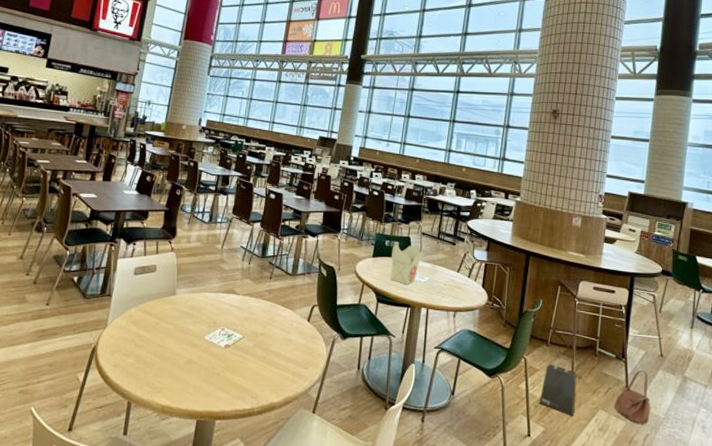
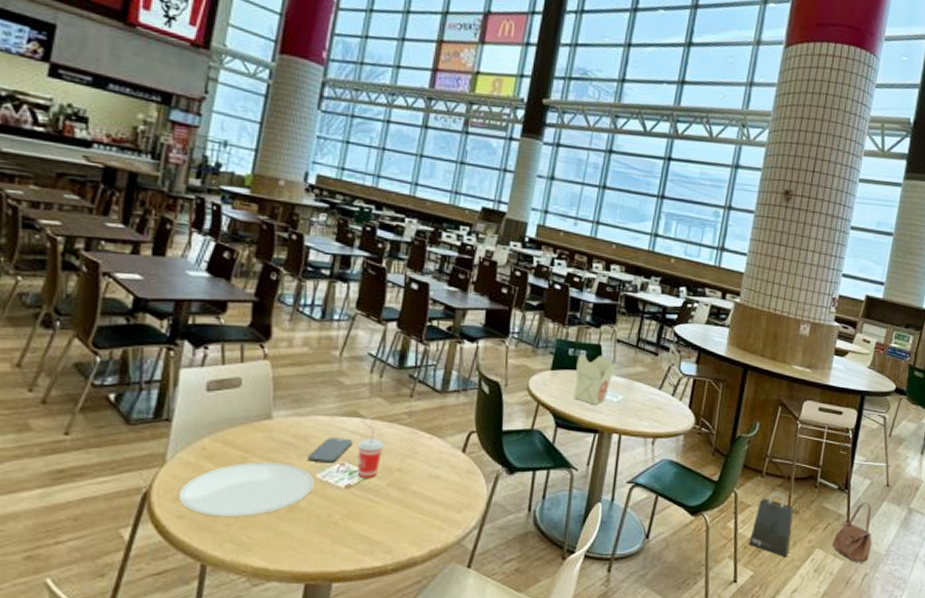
plate: none [115,326,204,367] -> present [179,461,314,518]
smartphone: none [200,309,230,328] -> present [308,438,353,463]
beverage cup: none [233,295,252,341] -> present [357,419,385,479]

